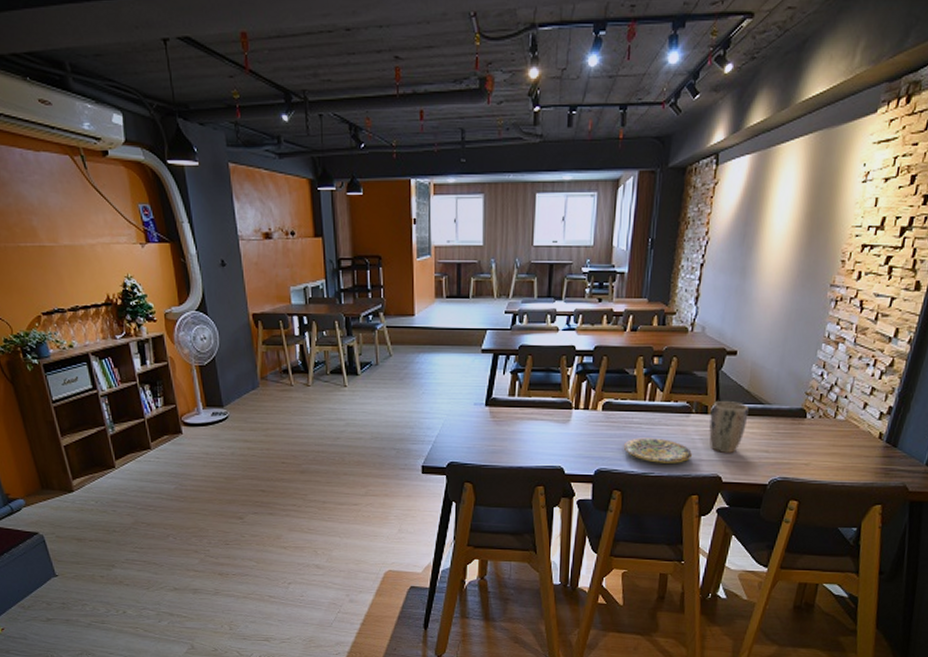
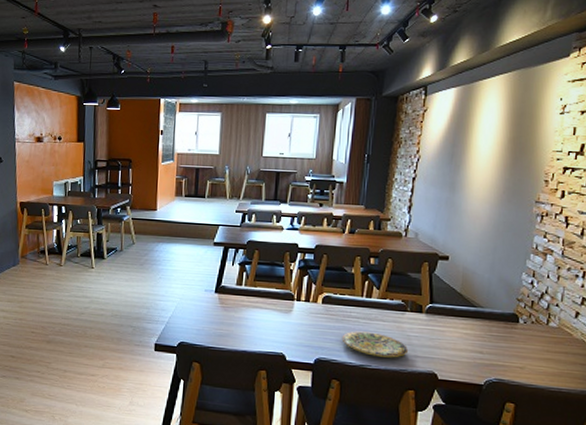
plant pot: present [709,401,749,453] -> none [424,302,462,352]

